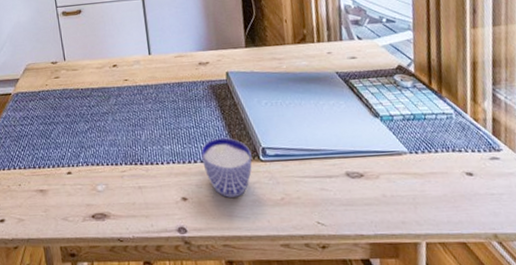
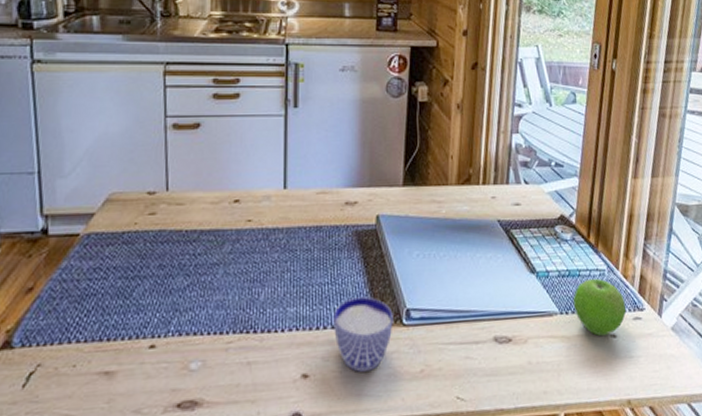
fruit: none [421,121,481,175] -> present [573,278,626,337]

